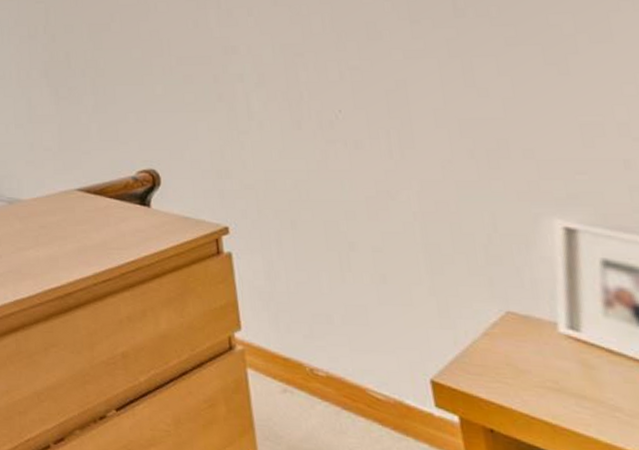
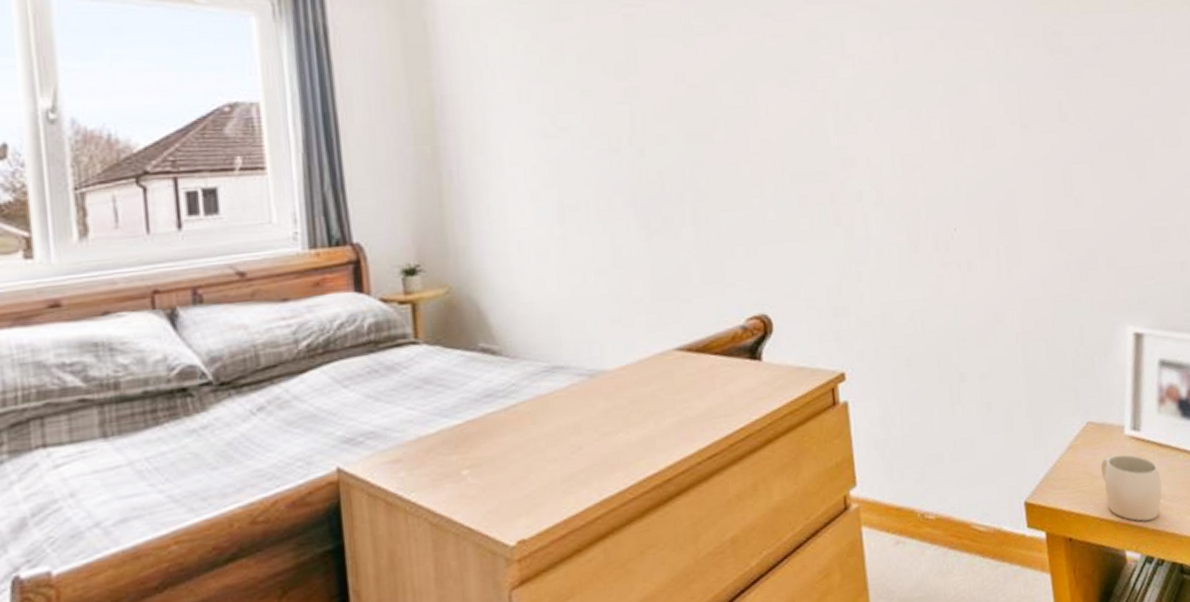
mug: none [527,352,617,432] -> present [1100,454,1162,522]

